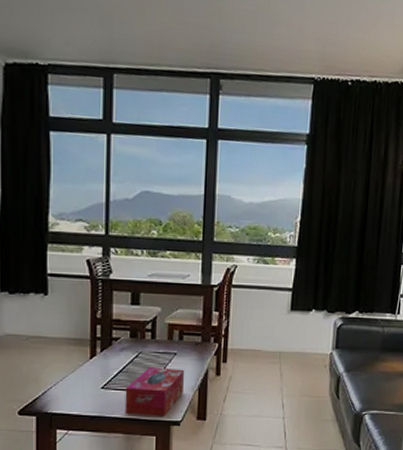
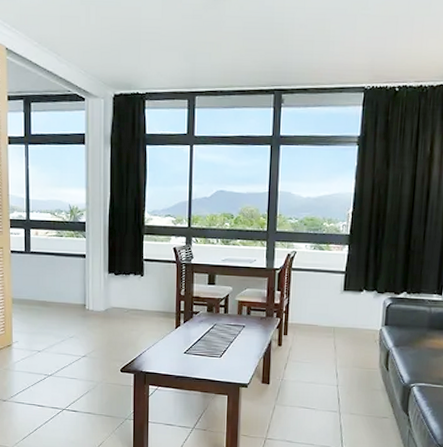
tissue box: present [124,367,184,416] -> none [202,337,251,379]

